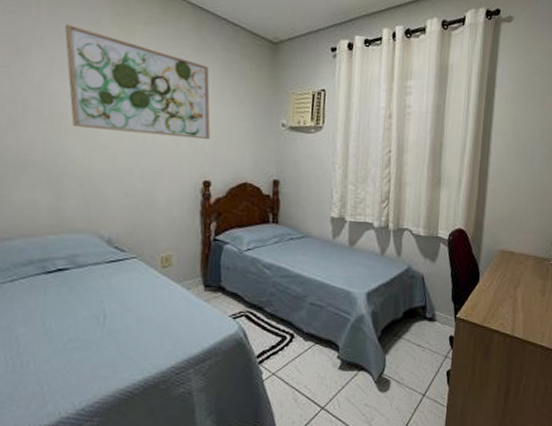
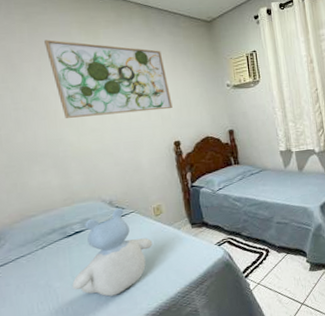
stuffed bear: none [40,248,152,357] -> present [72,207,153,297]

